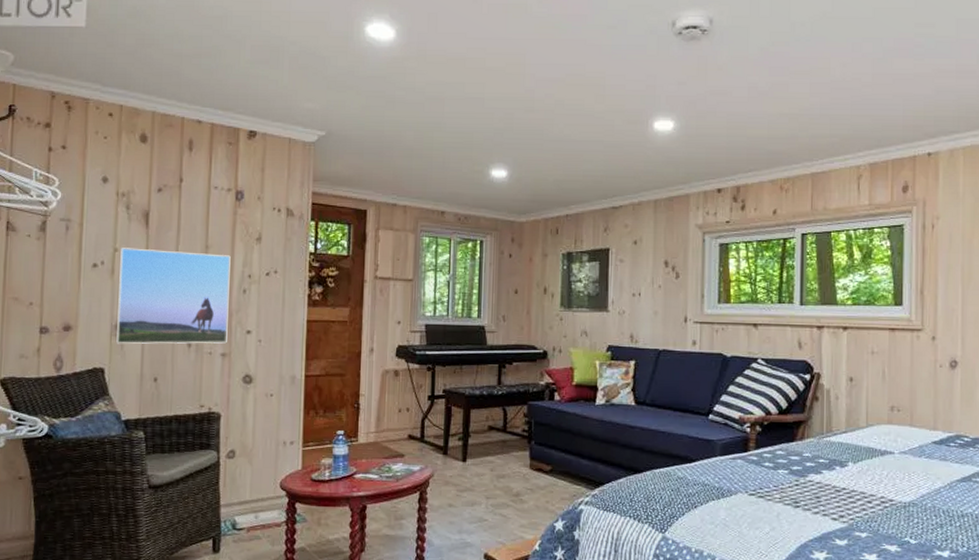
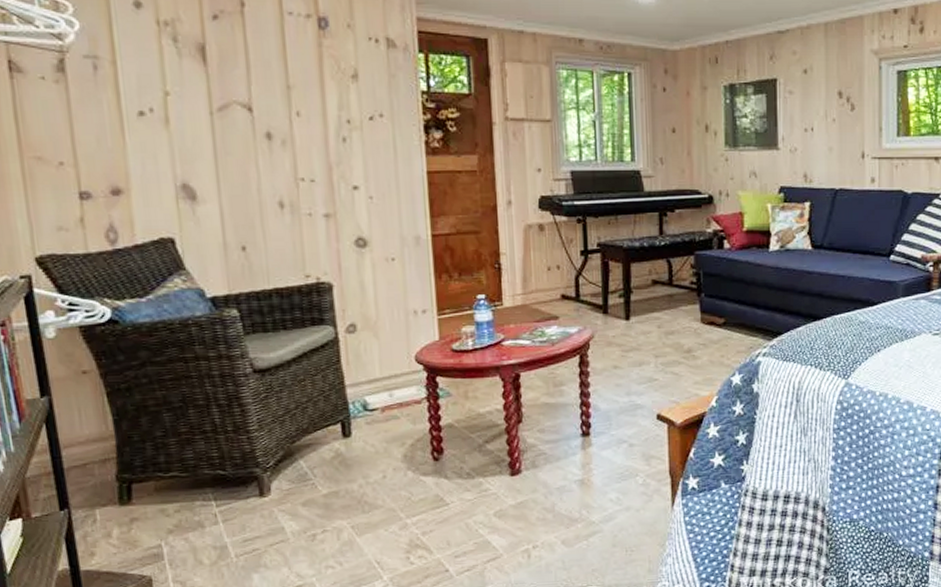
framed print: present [116,248,231,344] -> none [173,90,330,209]

